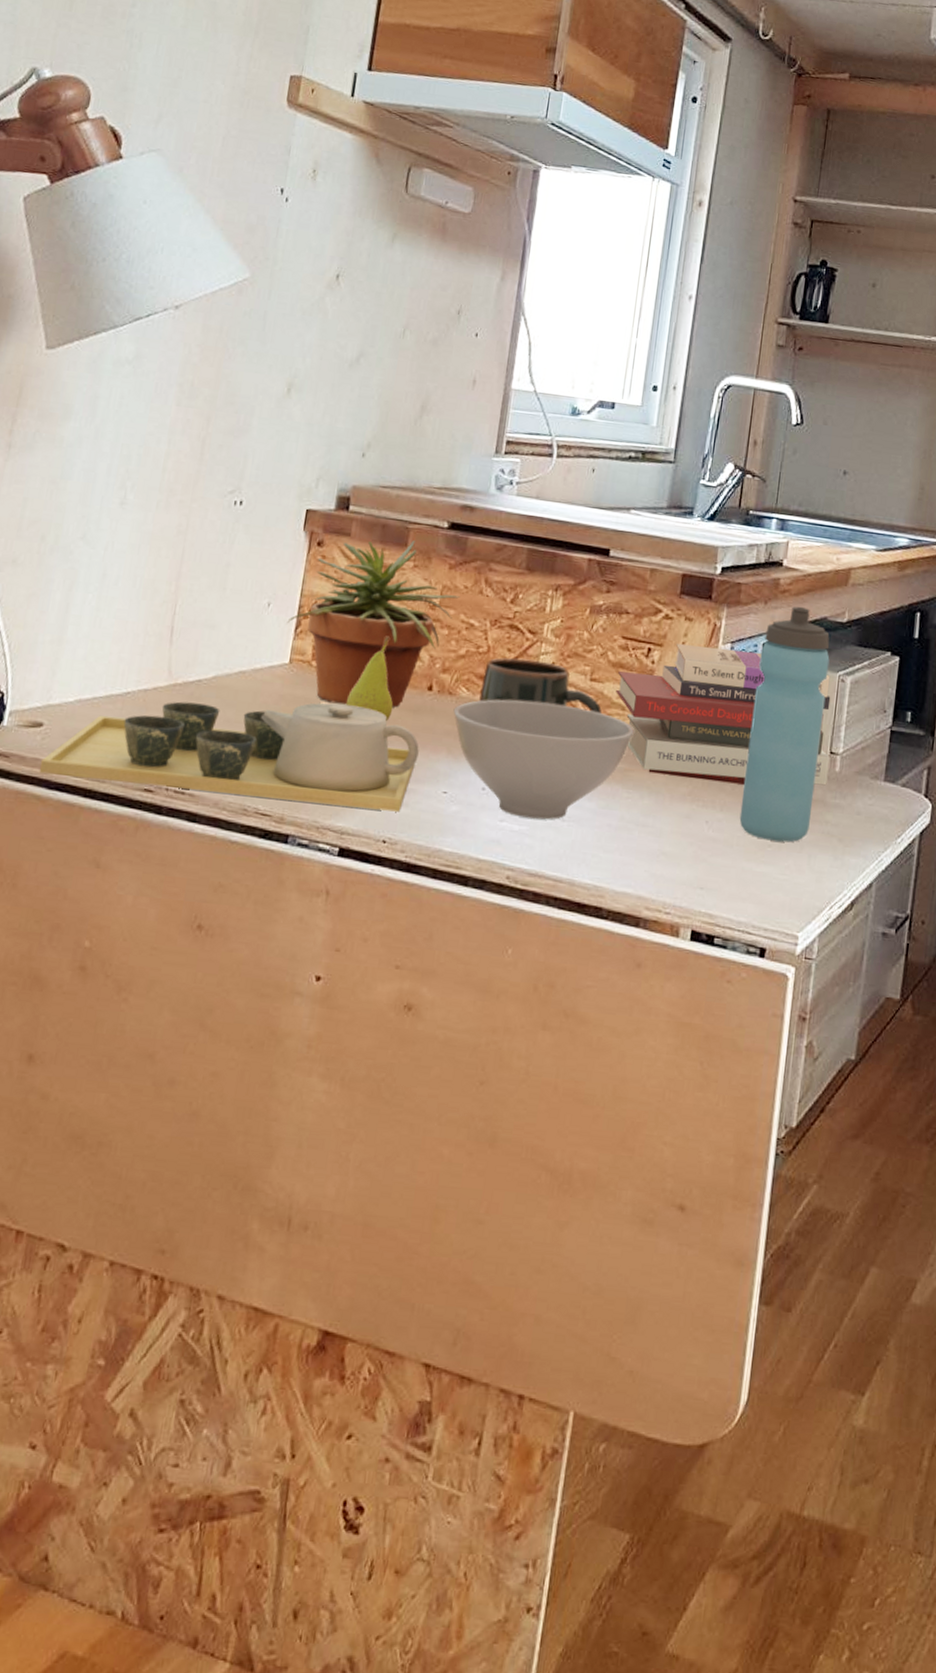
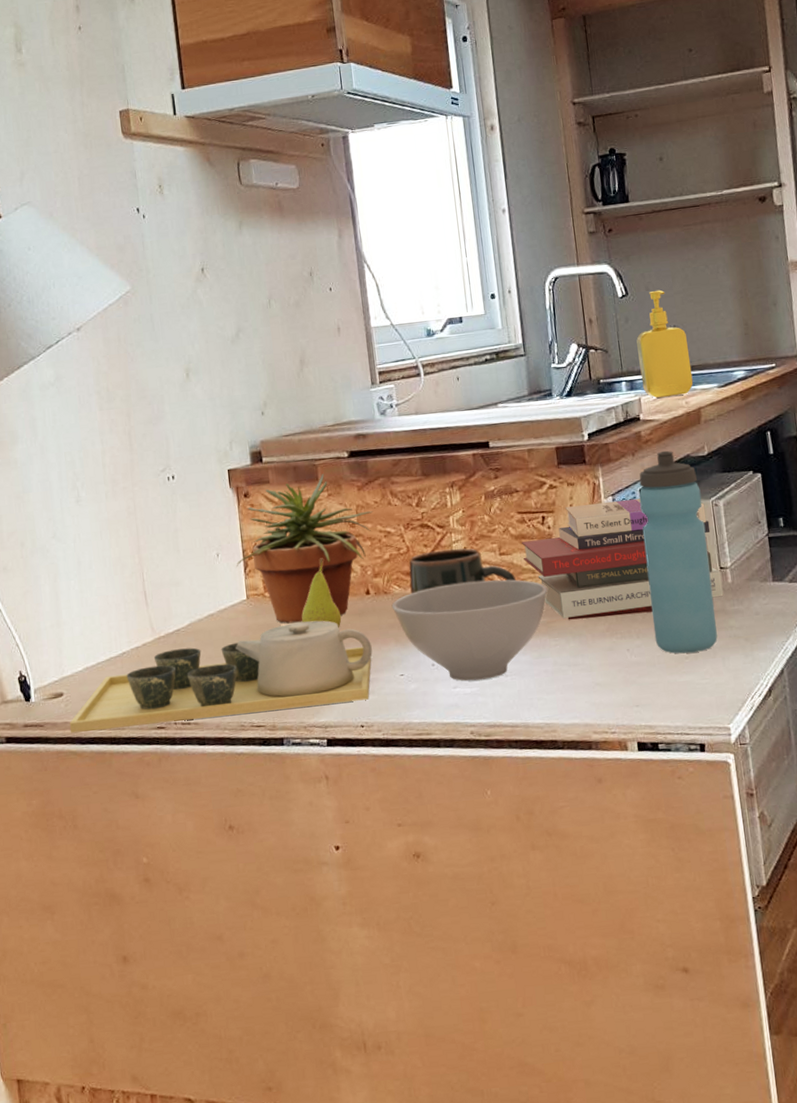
soap dispenser: none [794,426,855,550] -> present [636,289,694,399]

